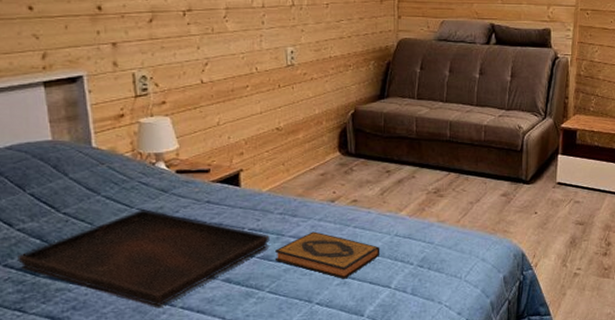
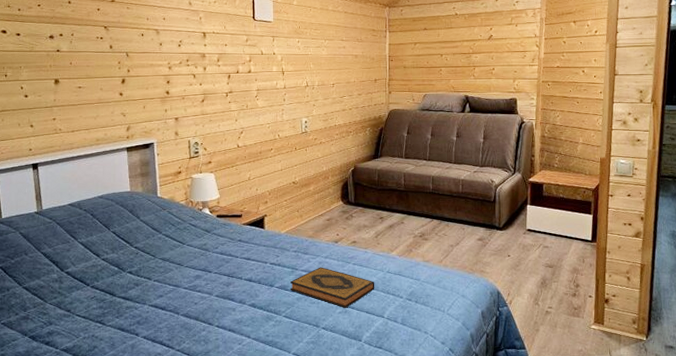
serving tray: present [17,208,271,306] -> none [101,245,287,324]

